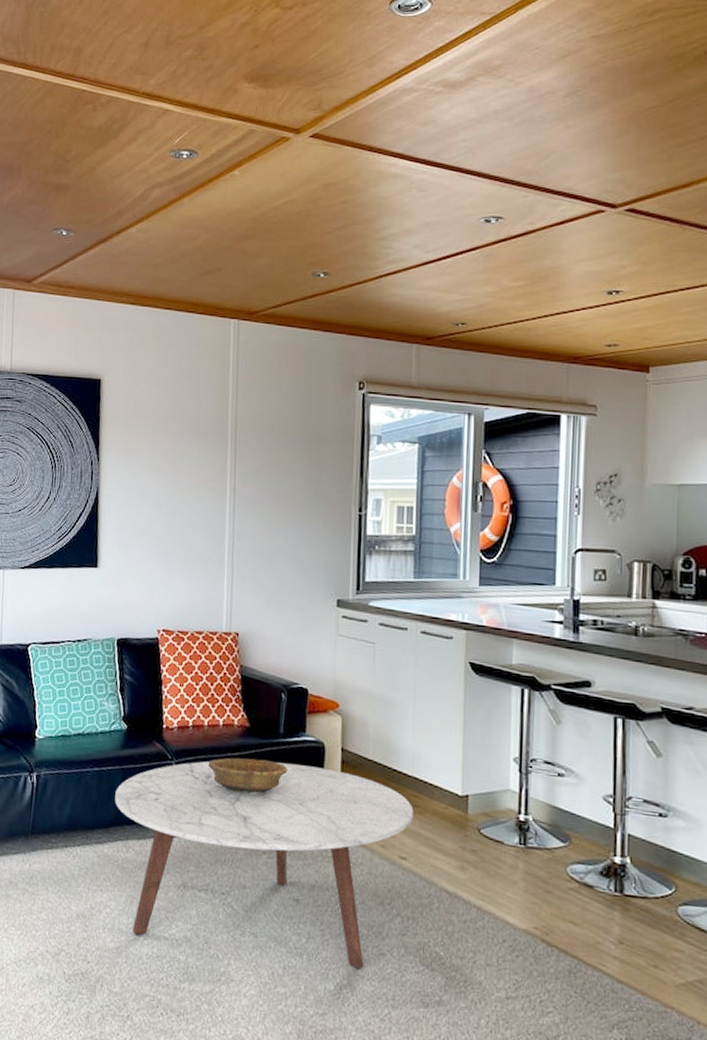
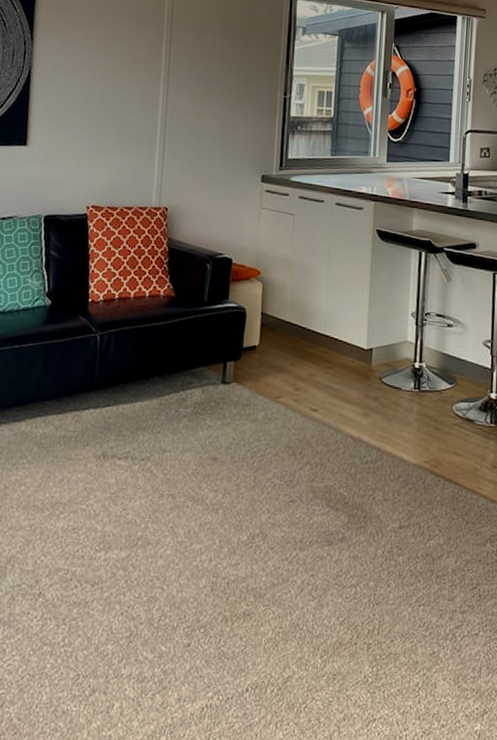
coffee table: present [115,761,414,970] -> none [35,329,325,518]
decorative bowl: present [207,757,288,795] -> none [132,326,210,362]

